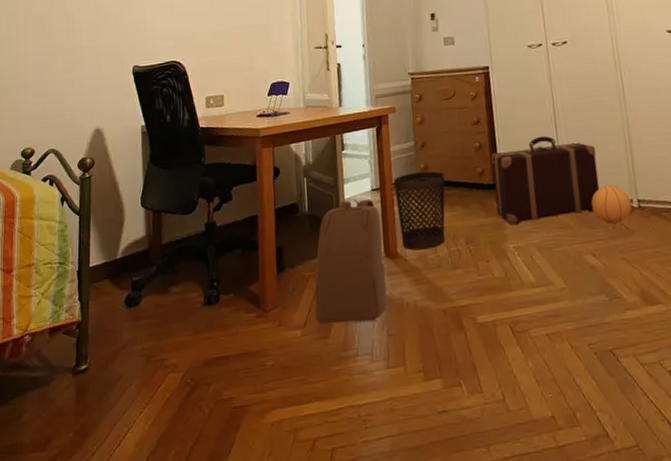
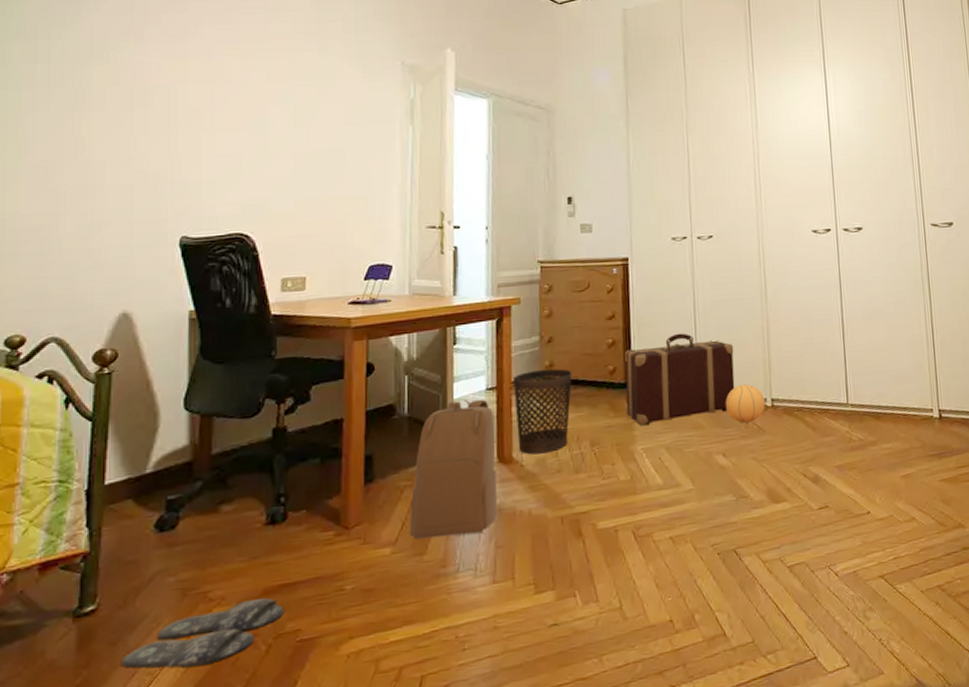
slippers: none [107,367,221,423] -> present [122,598,284,668]

